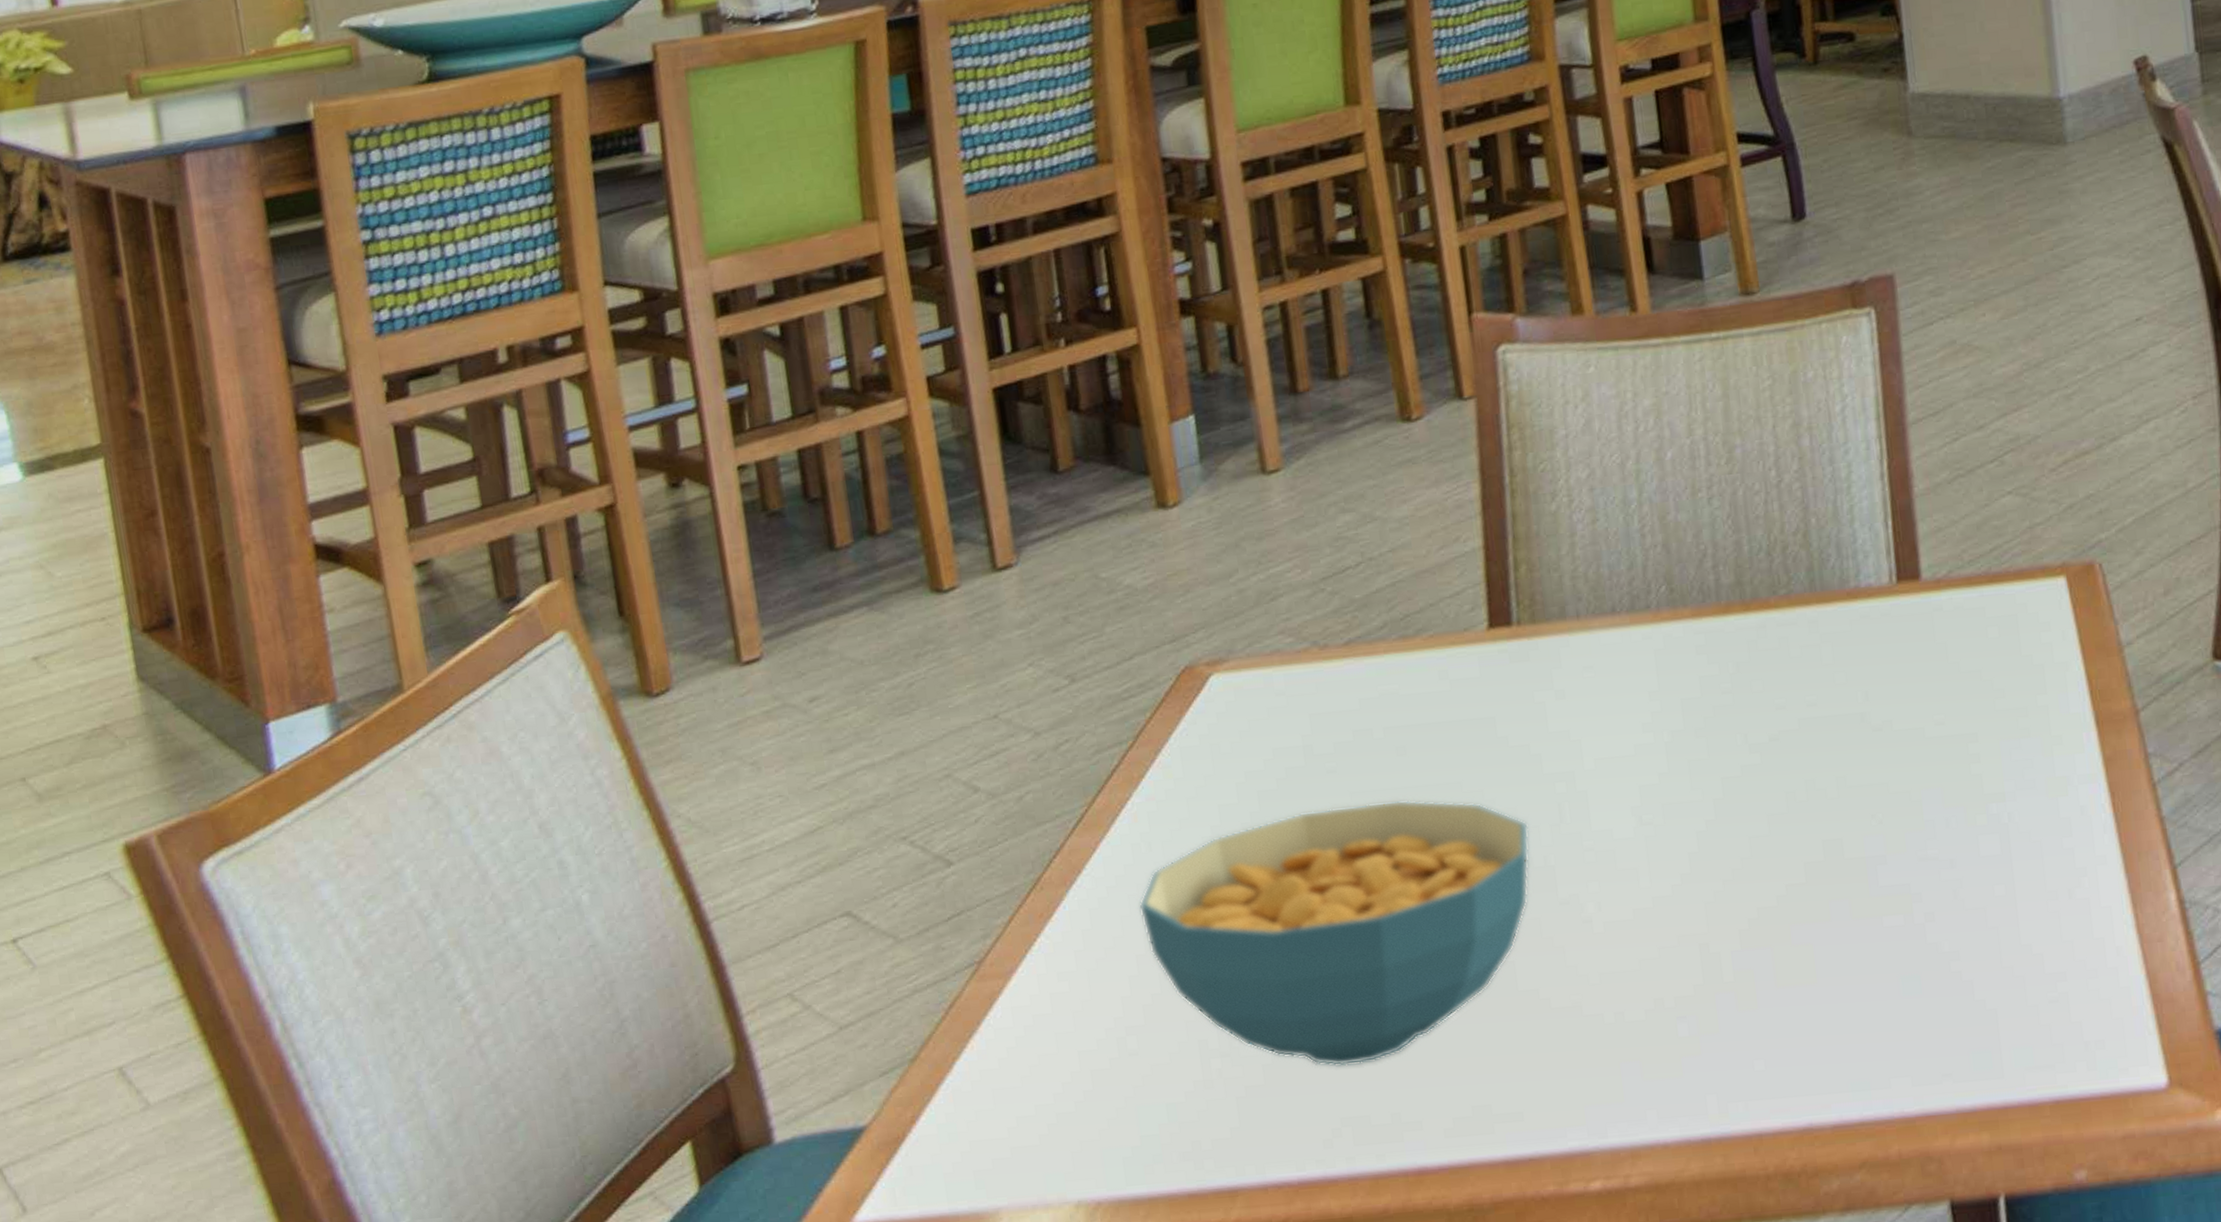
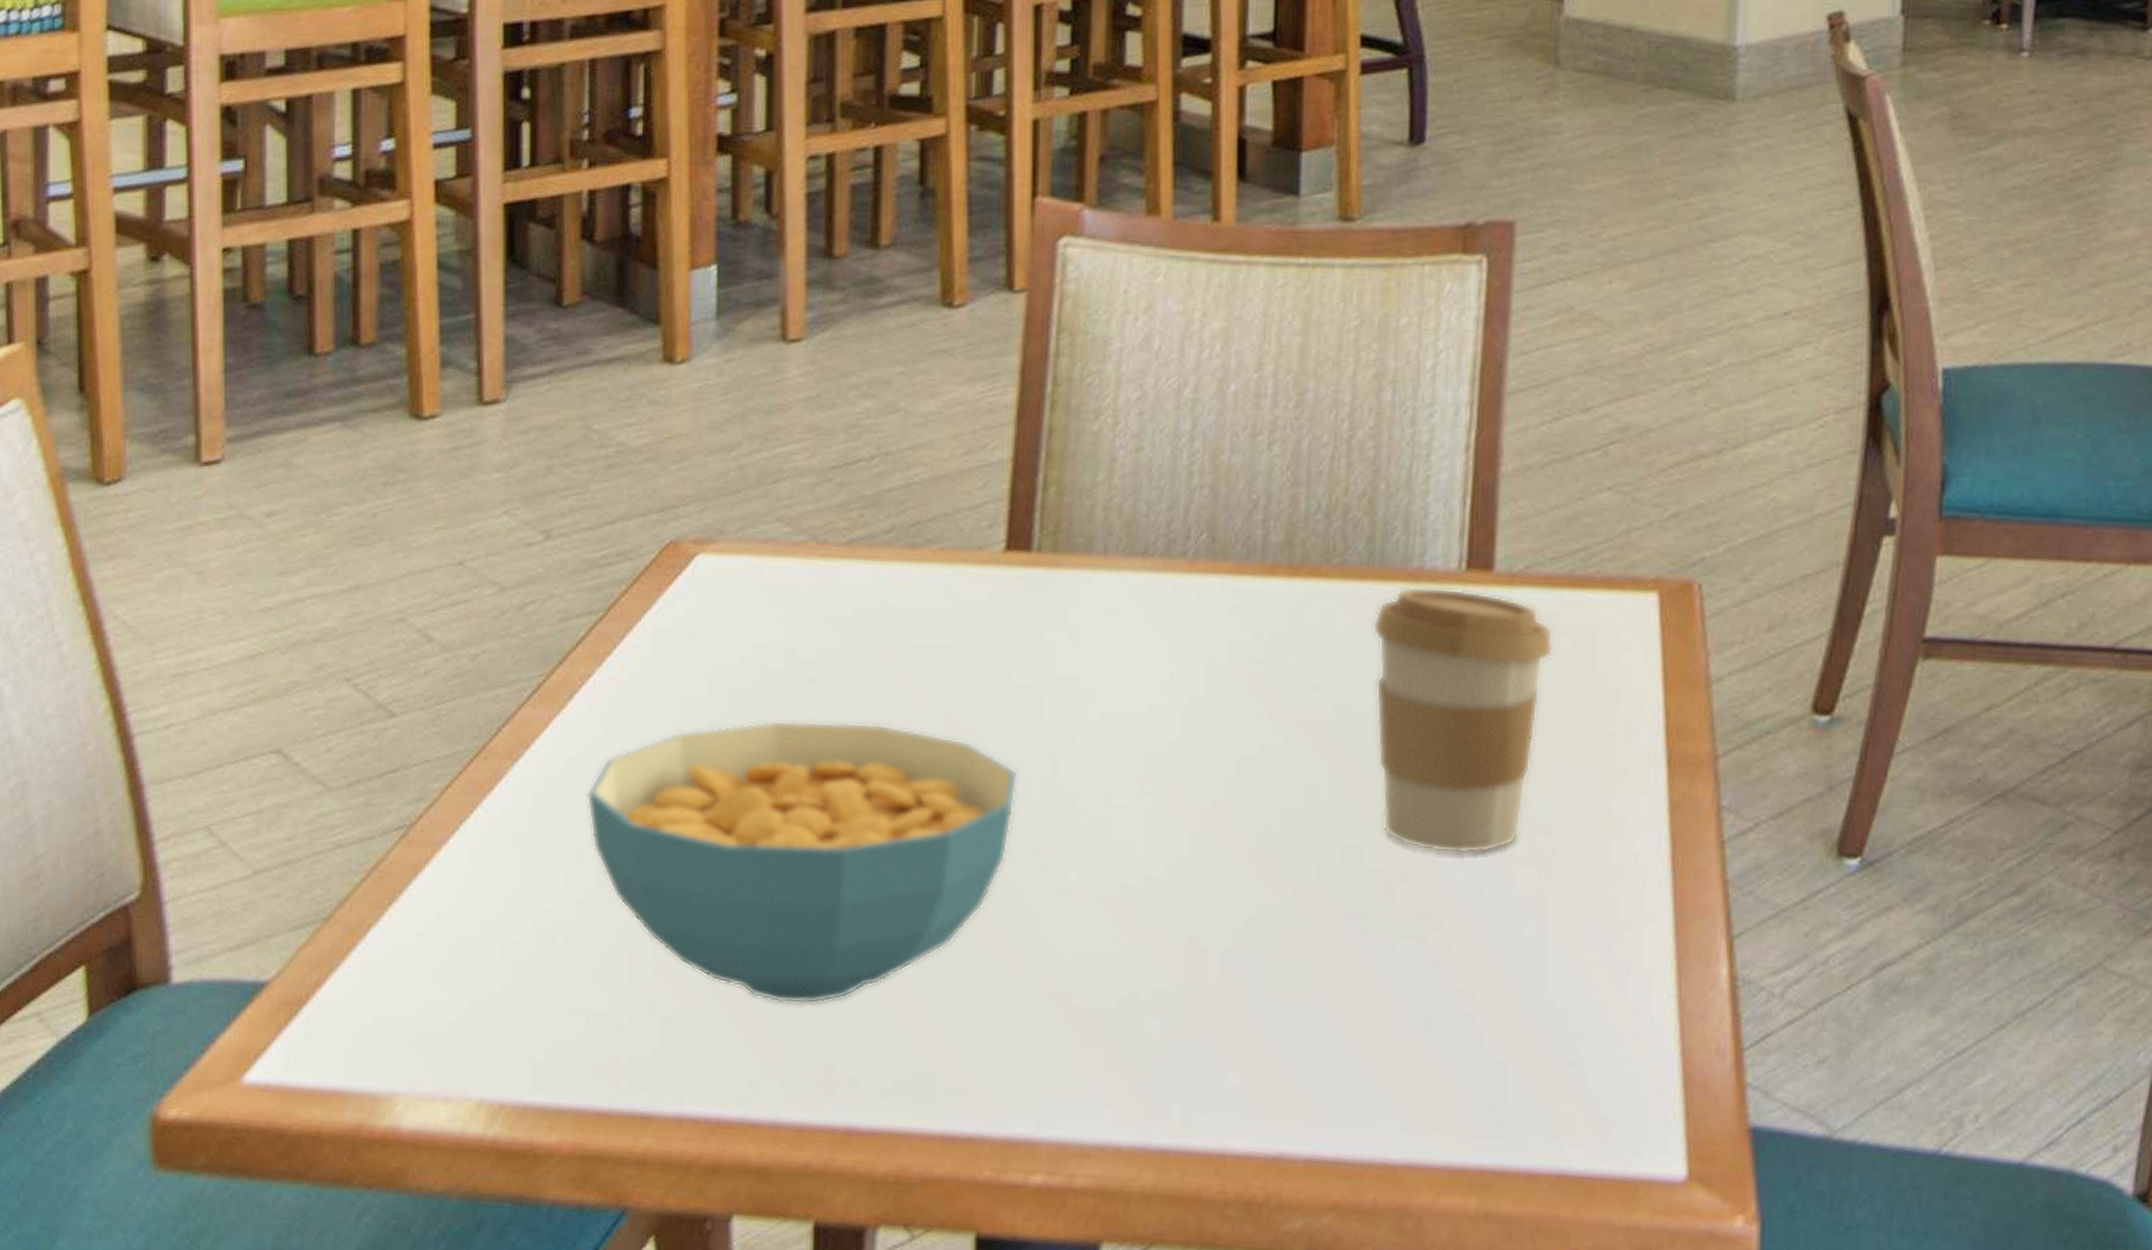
coffee cup: none [1822,599,1983,835] -> present [1372,586,1554,855]

